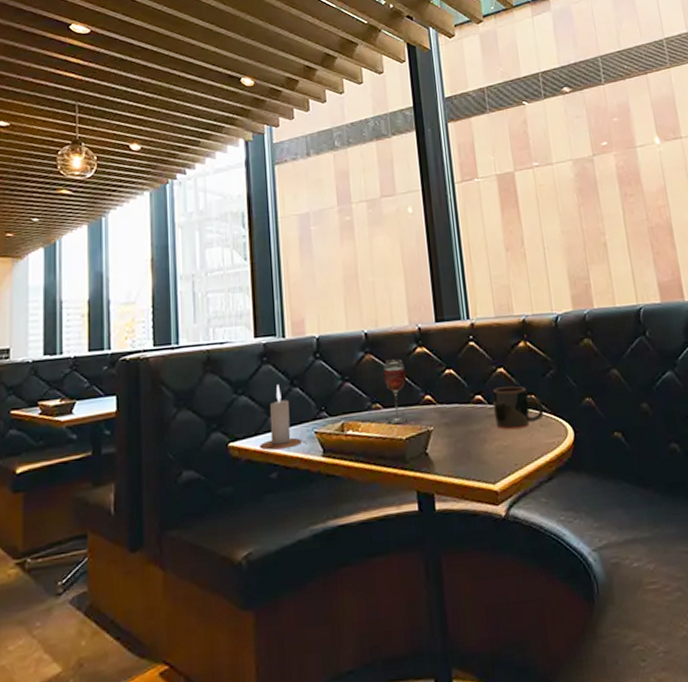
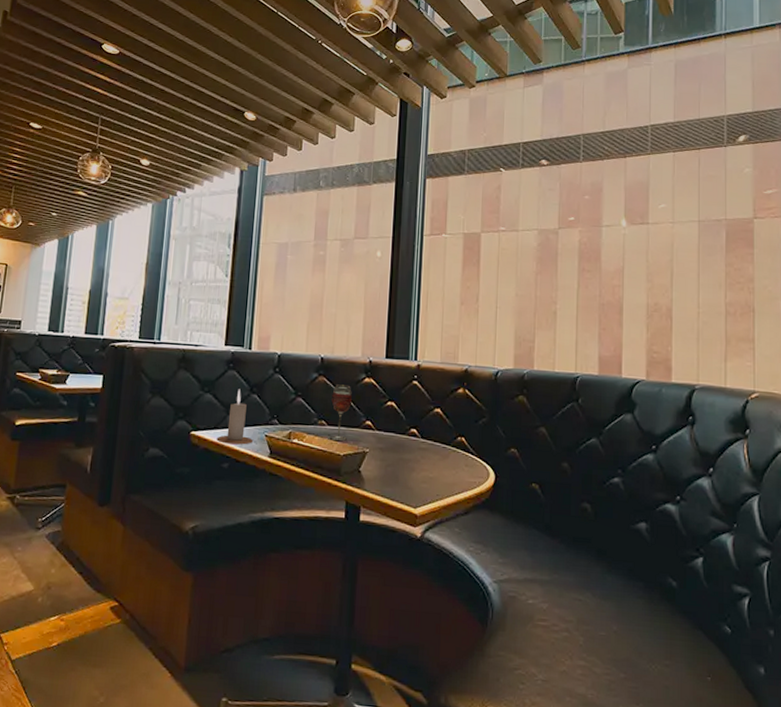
mug: present [492,386,544,430] -> none [425,425,471,465]

